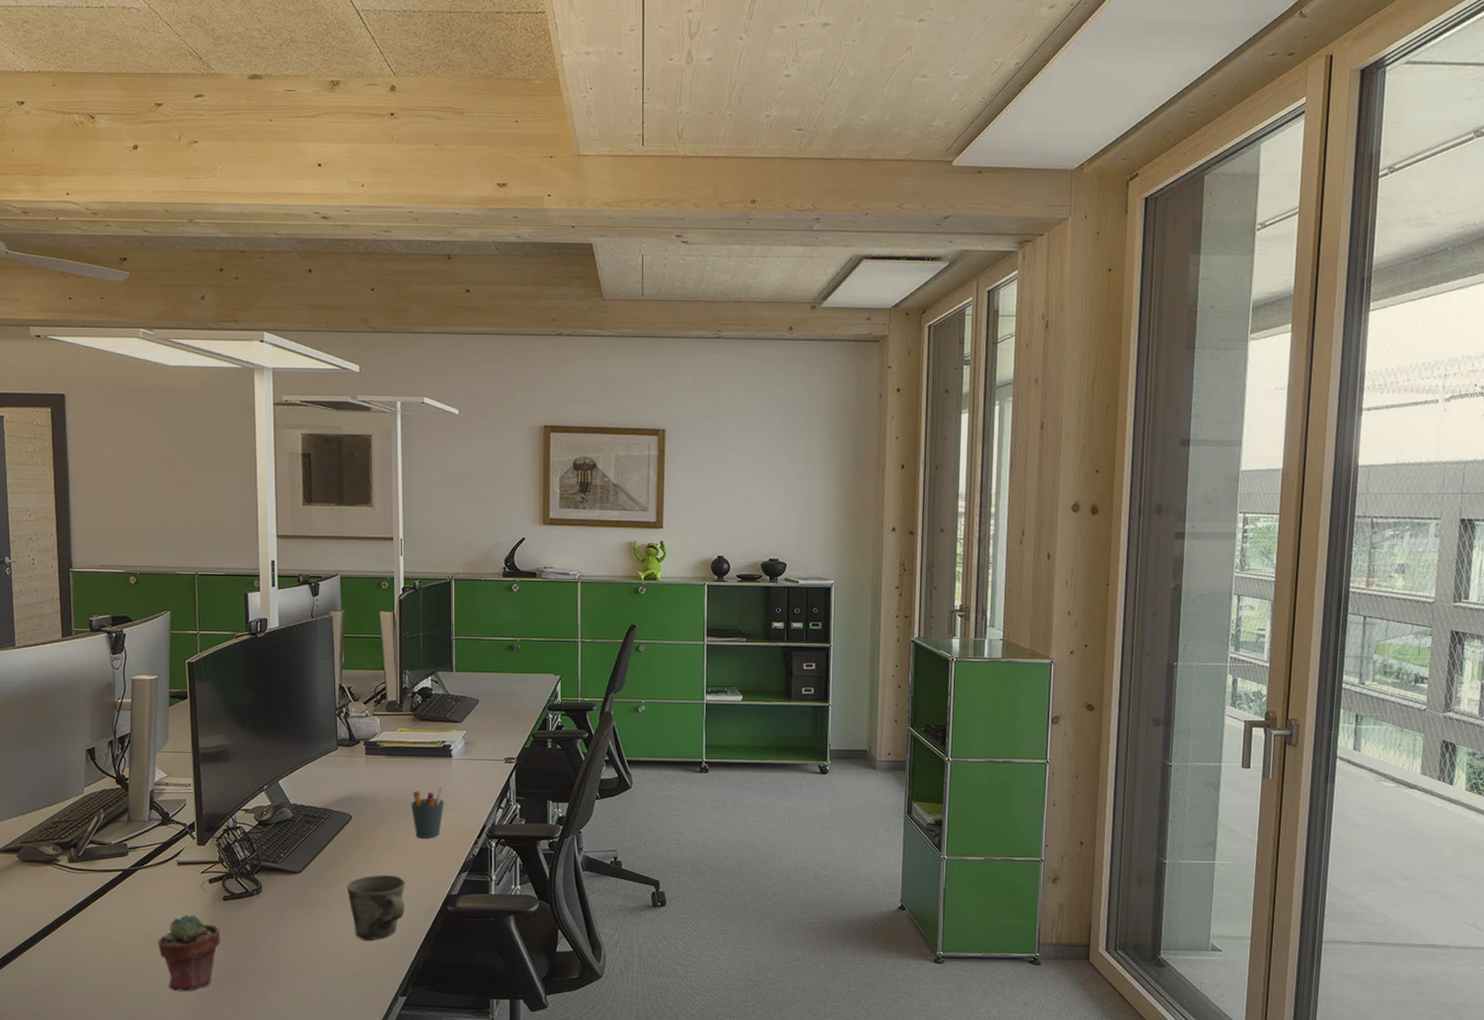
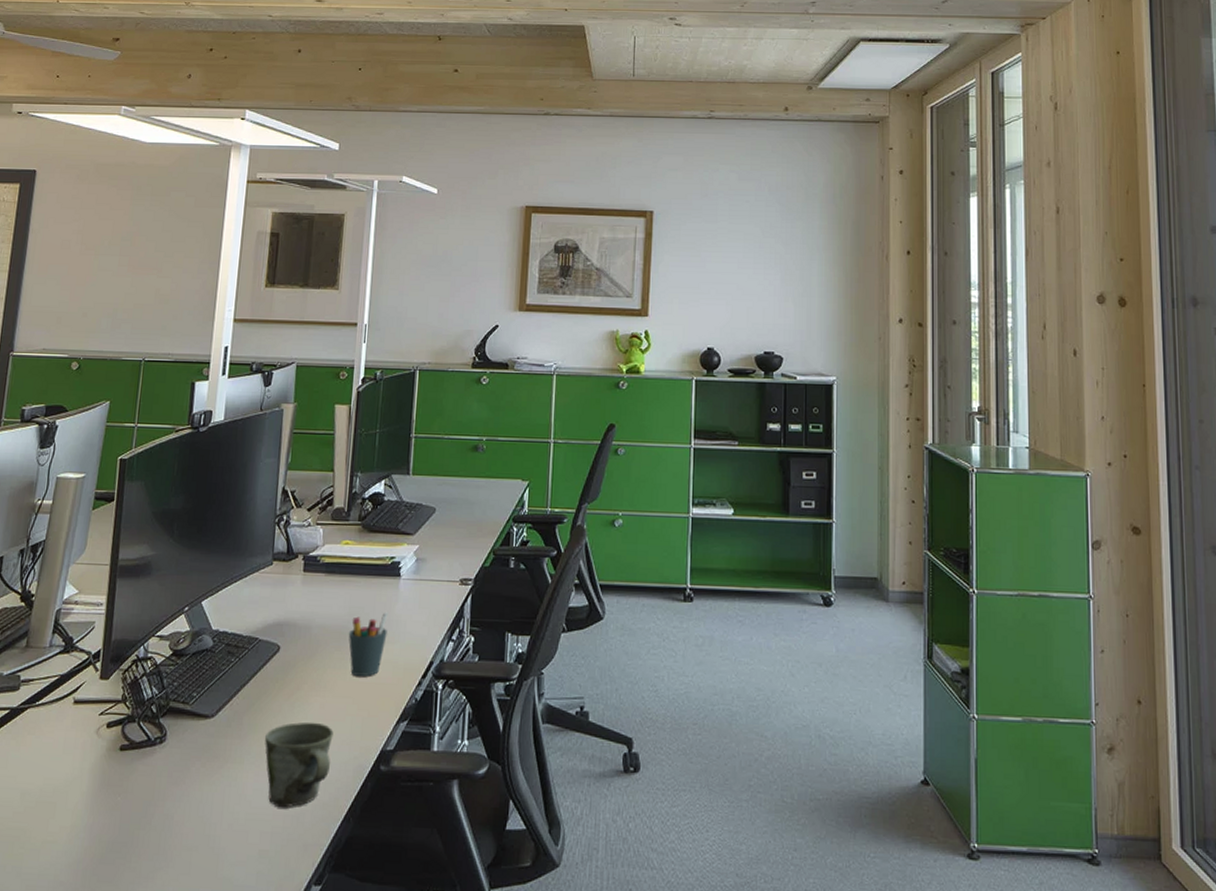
potted succulent: present [158,914,221,991] -> none [35,767,111,870]

